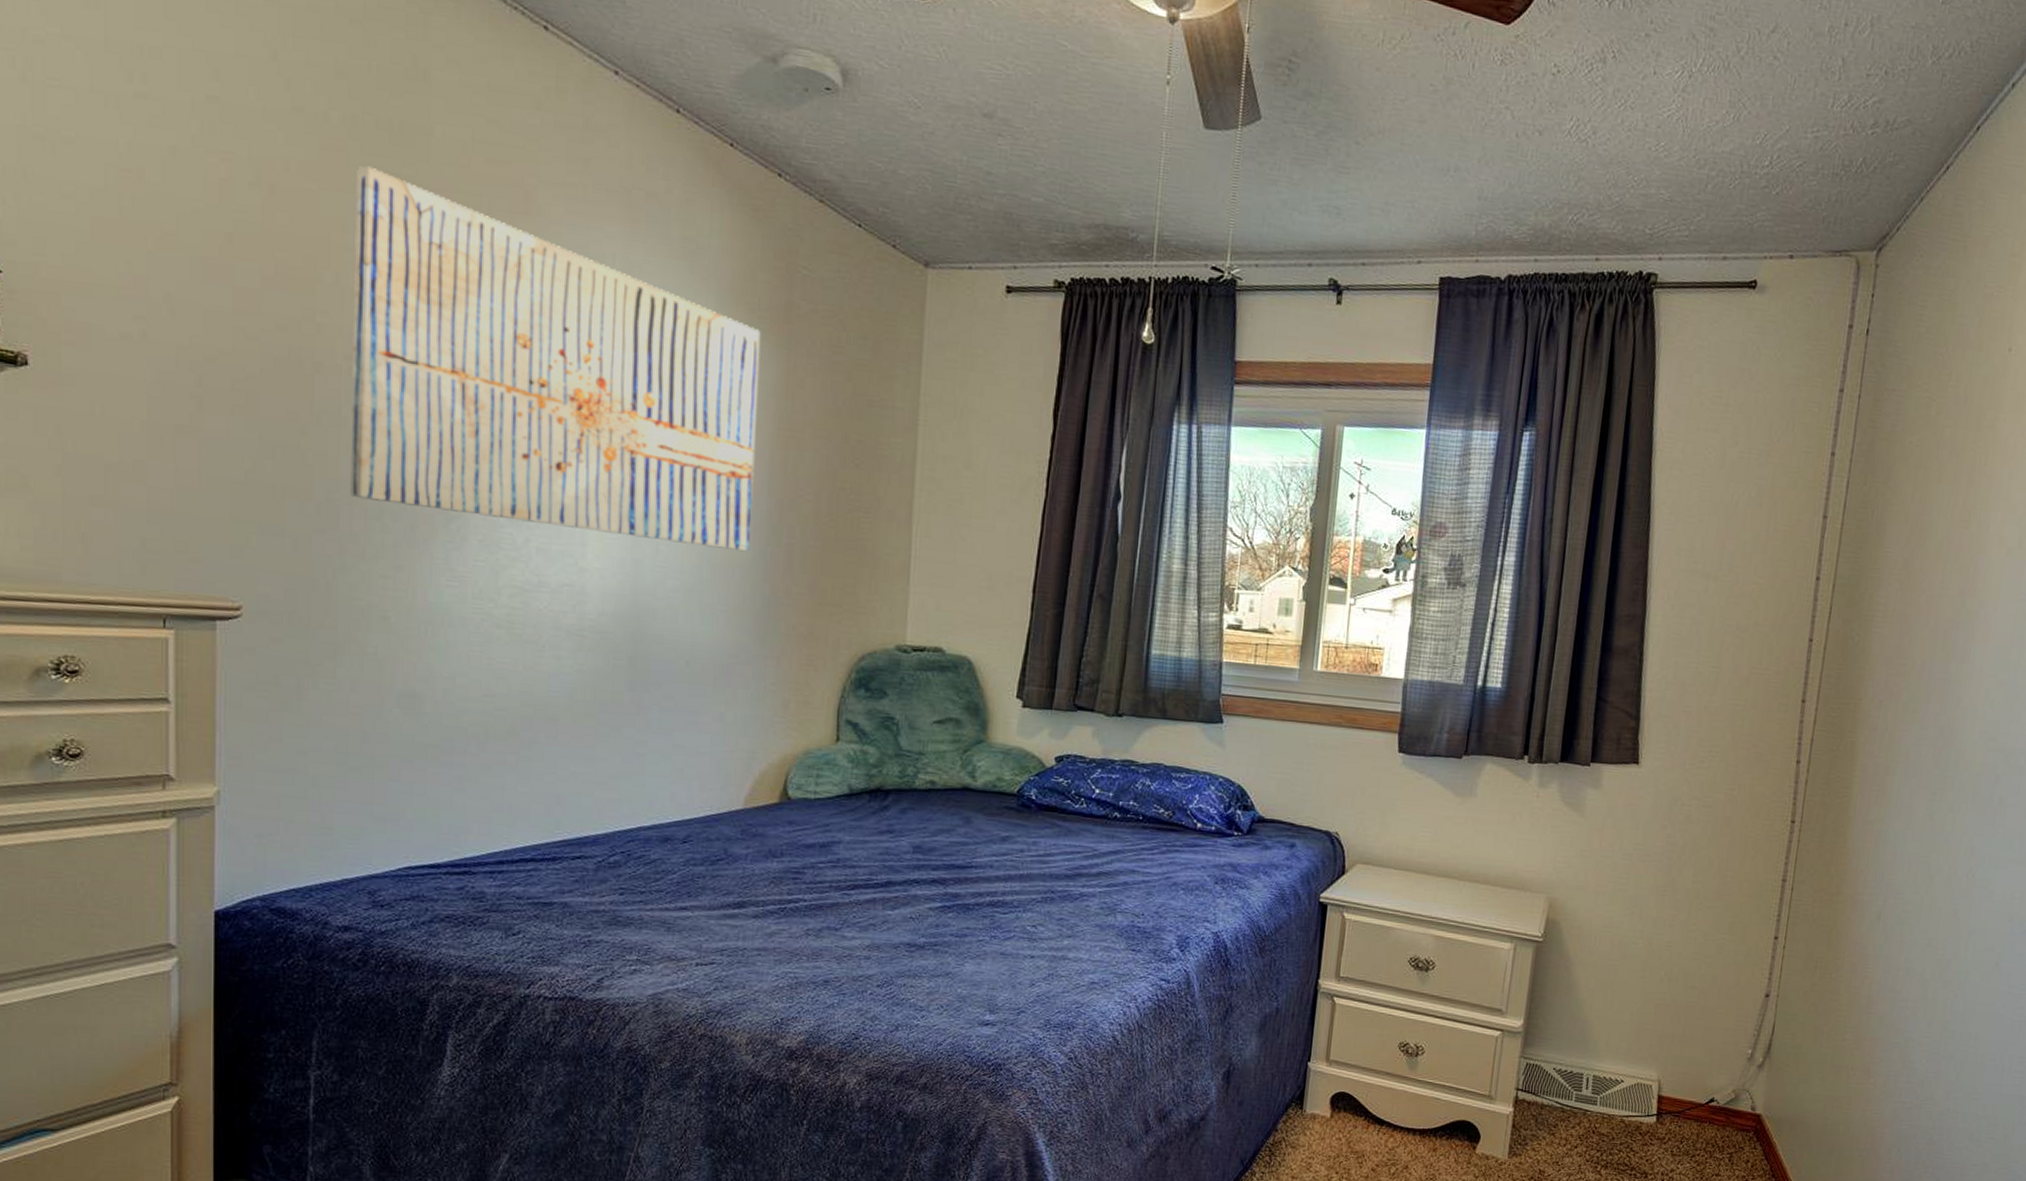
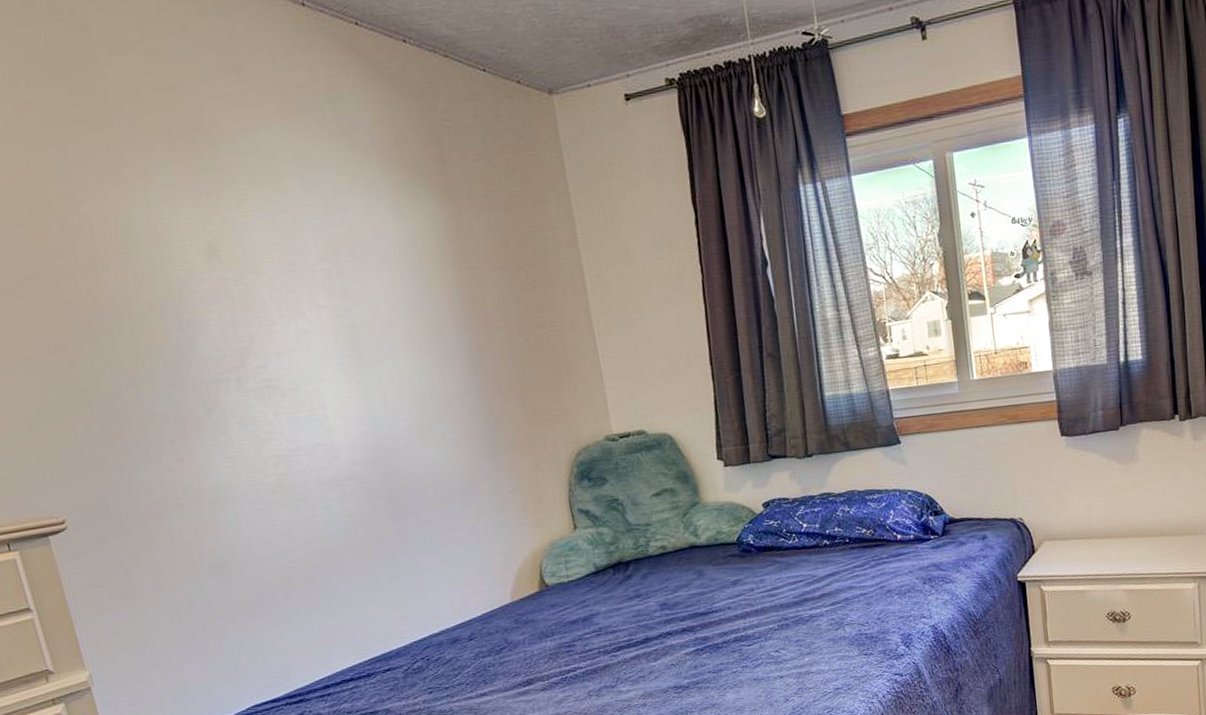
wall art: present [350,166,760,551] -> none [51,118,462,409]

